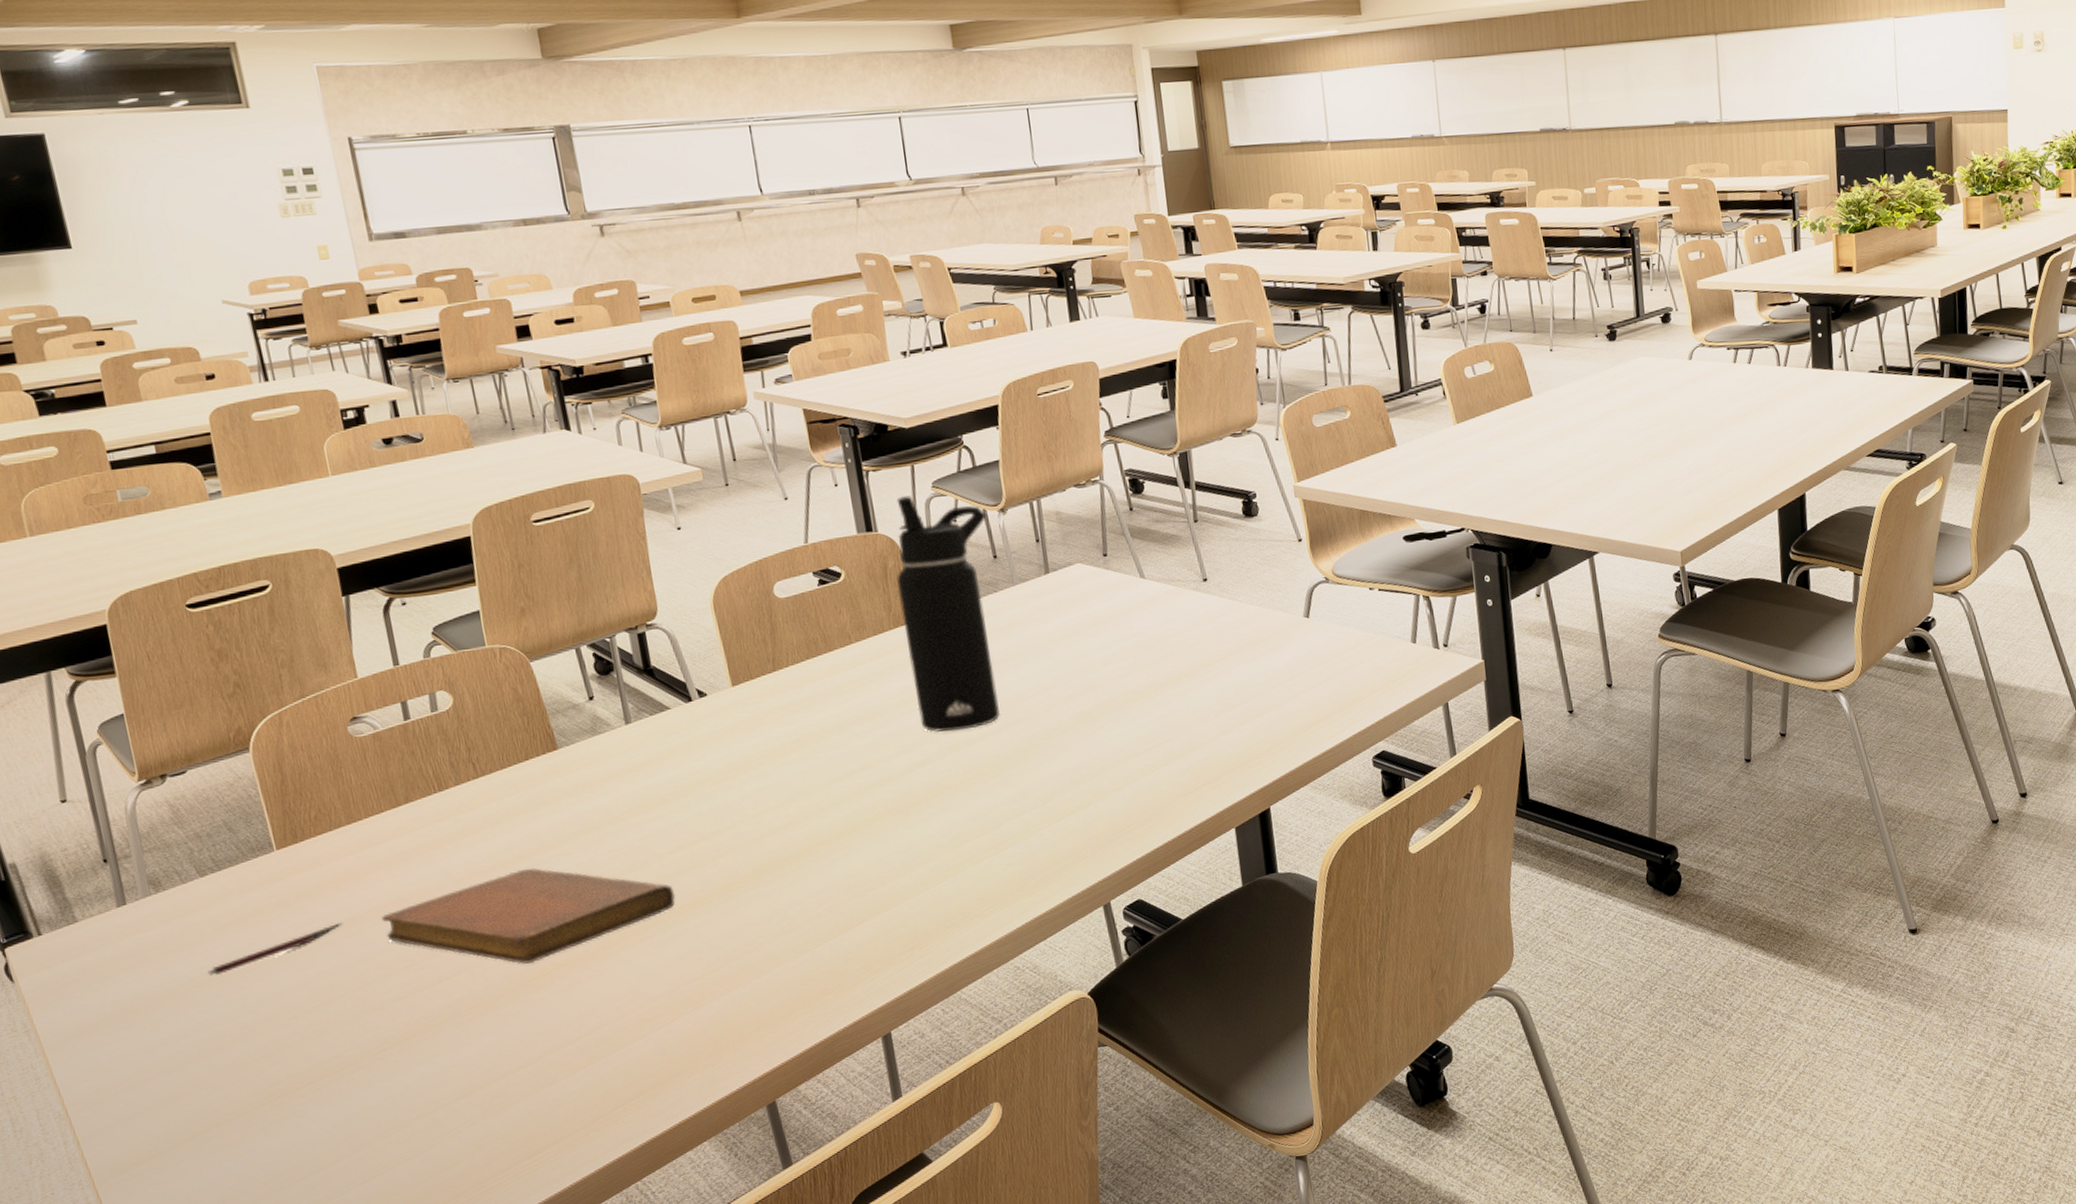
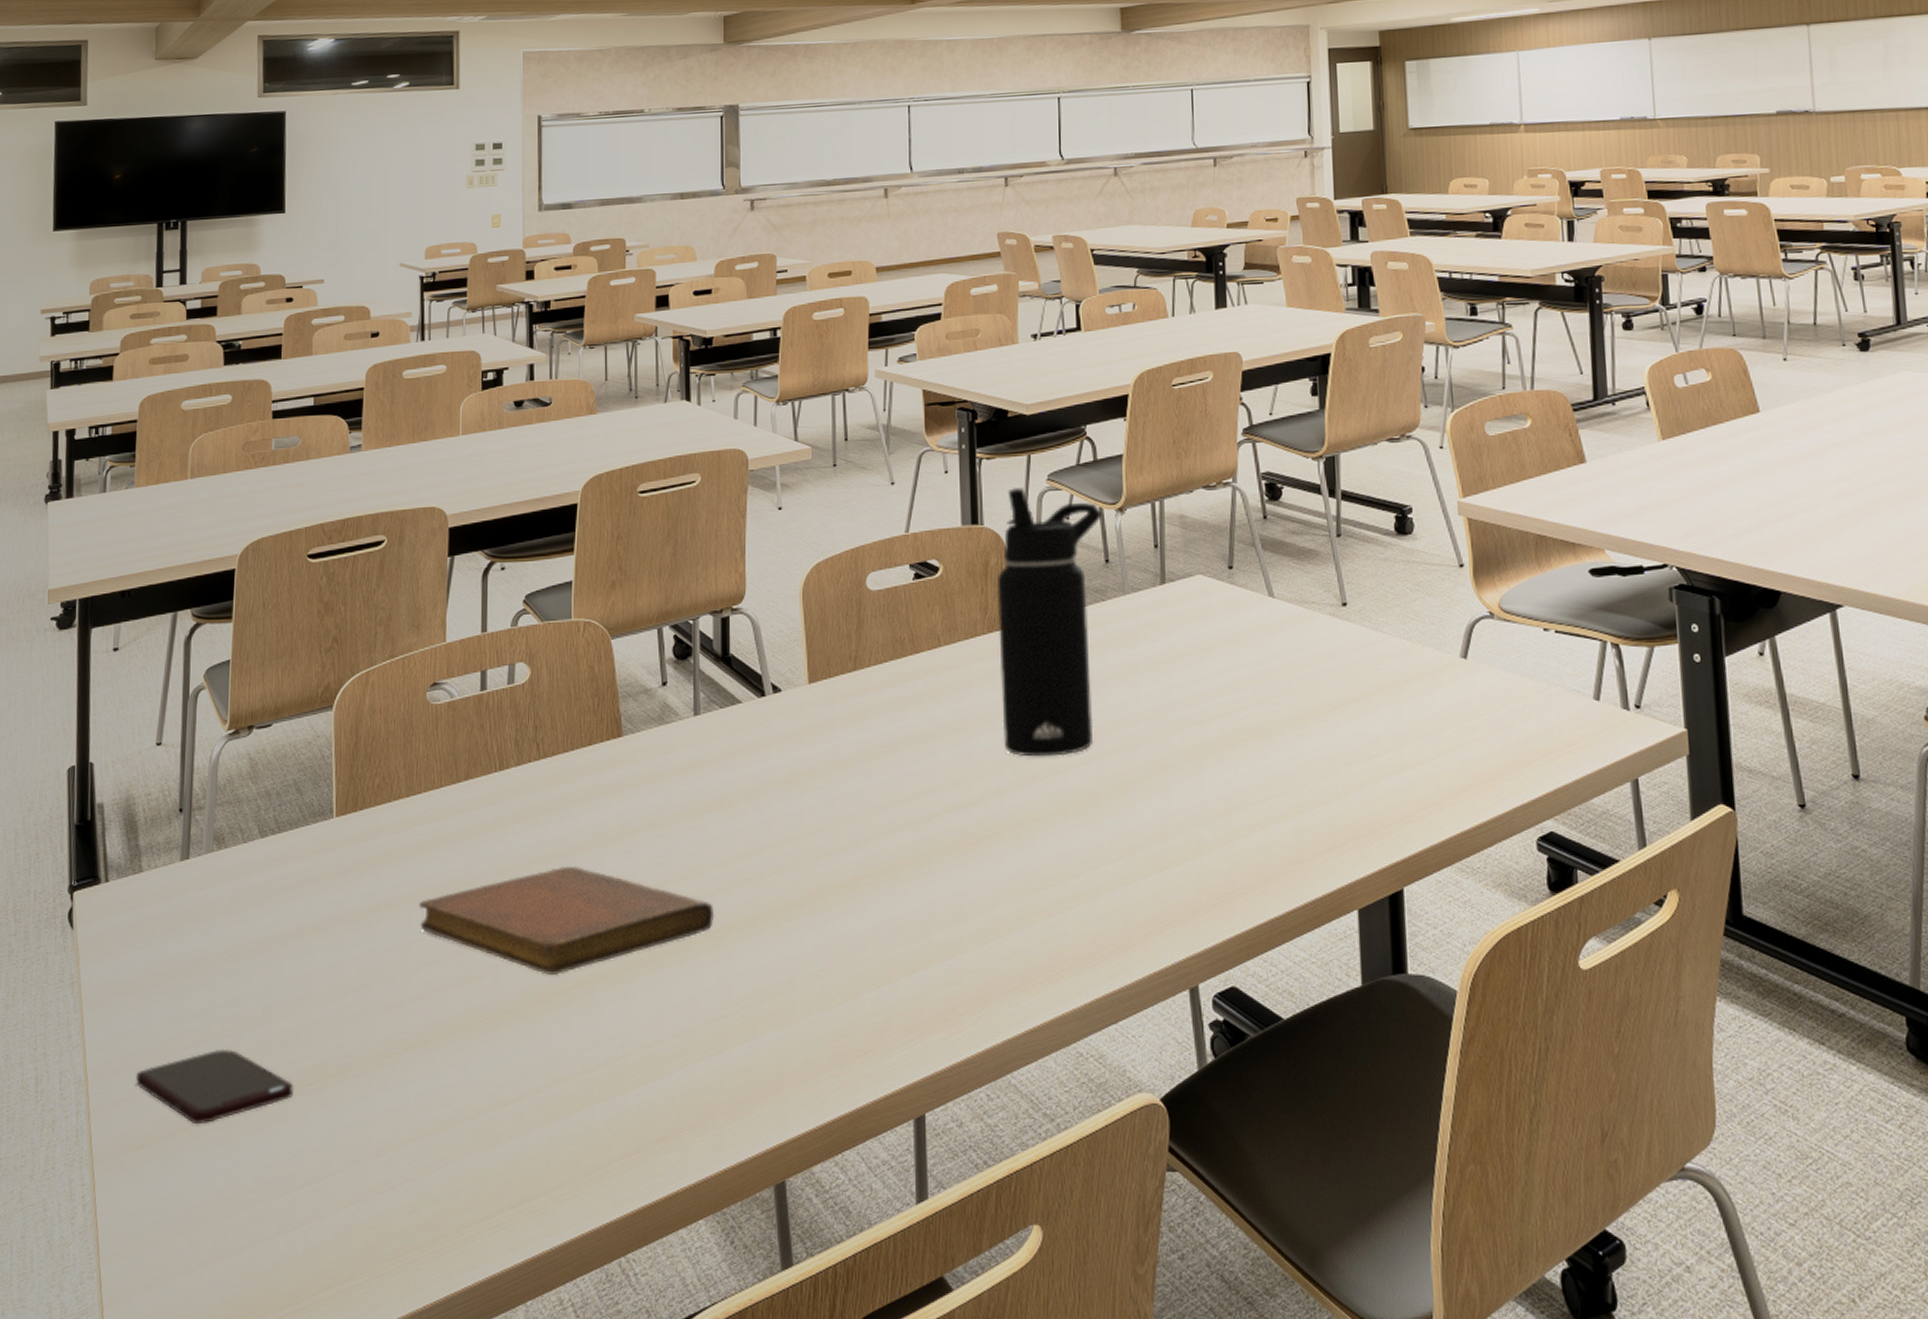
smartphone: none [119,1067,290,1136] -> present [136,1048,293,1125]
pen: present [208,923,344,976] -> none [246,904,382,946]

